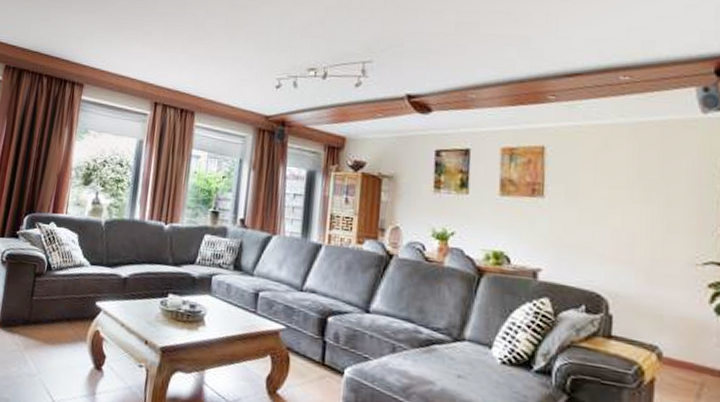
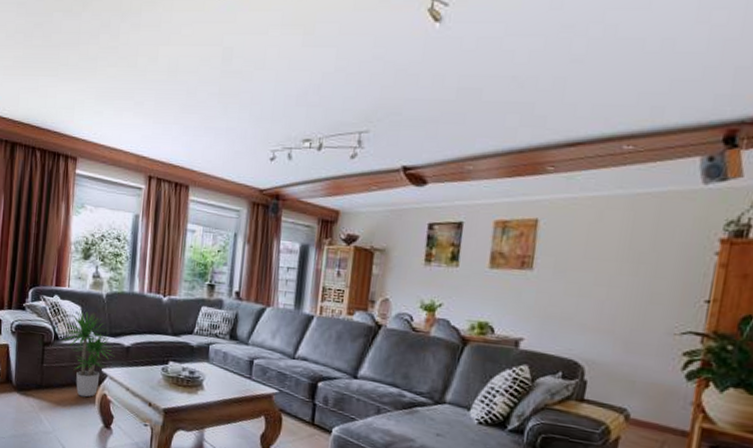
potted plant: none [56,239,111,334] -> present [63,311,115,397]

